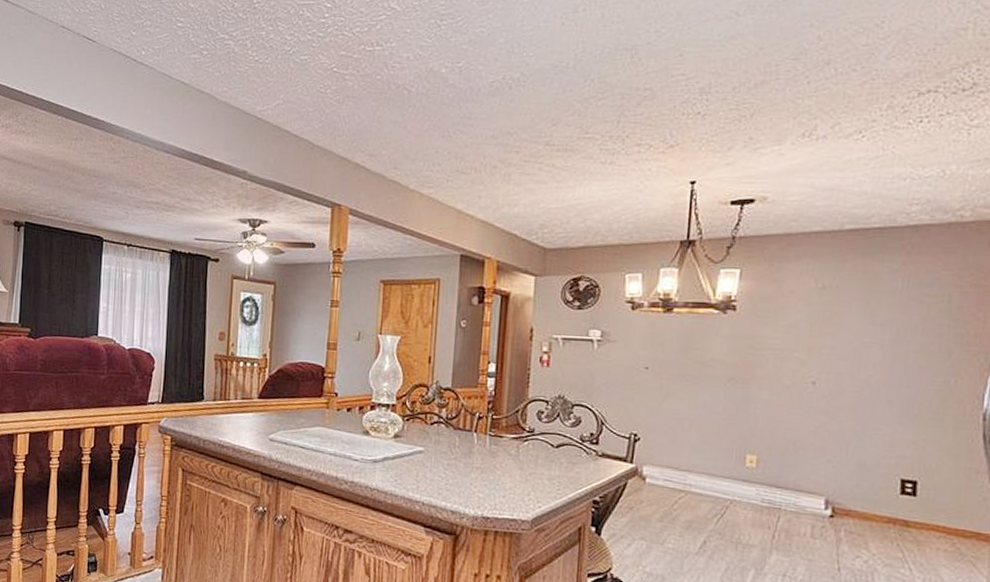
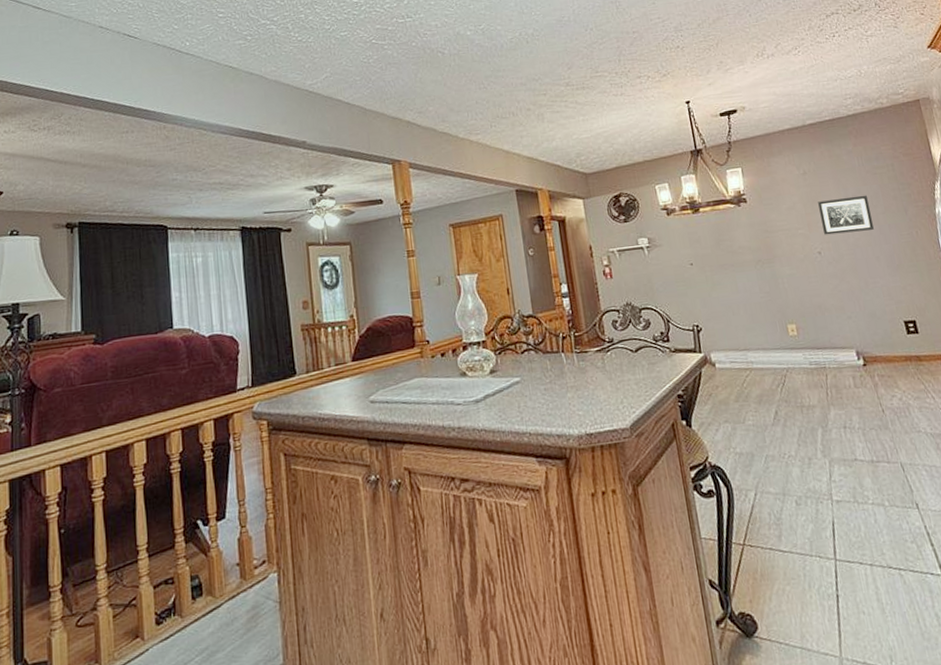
wall art: none [827,324,902,368] -> present [818,195,874,235]

